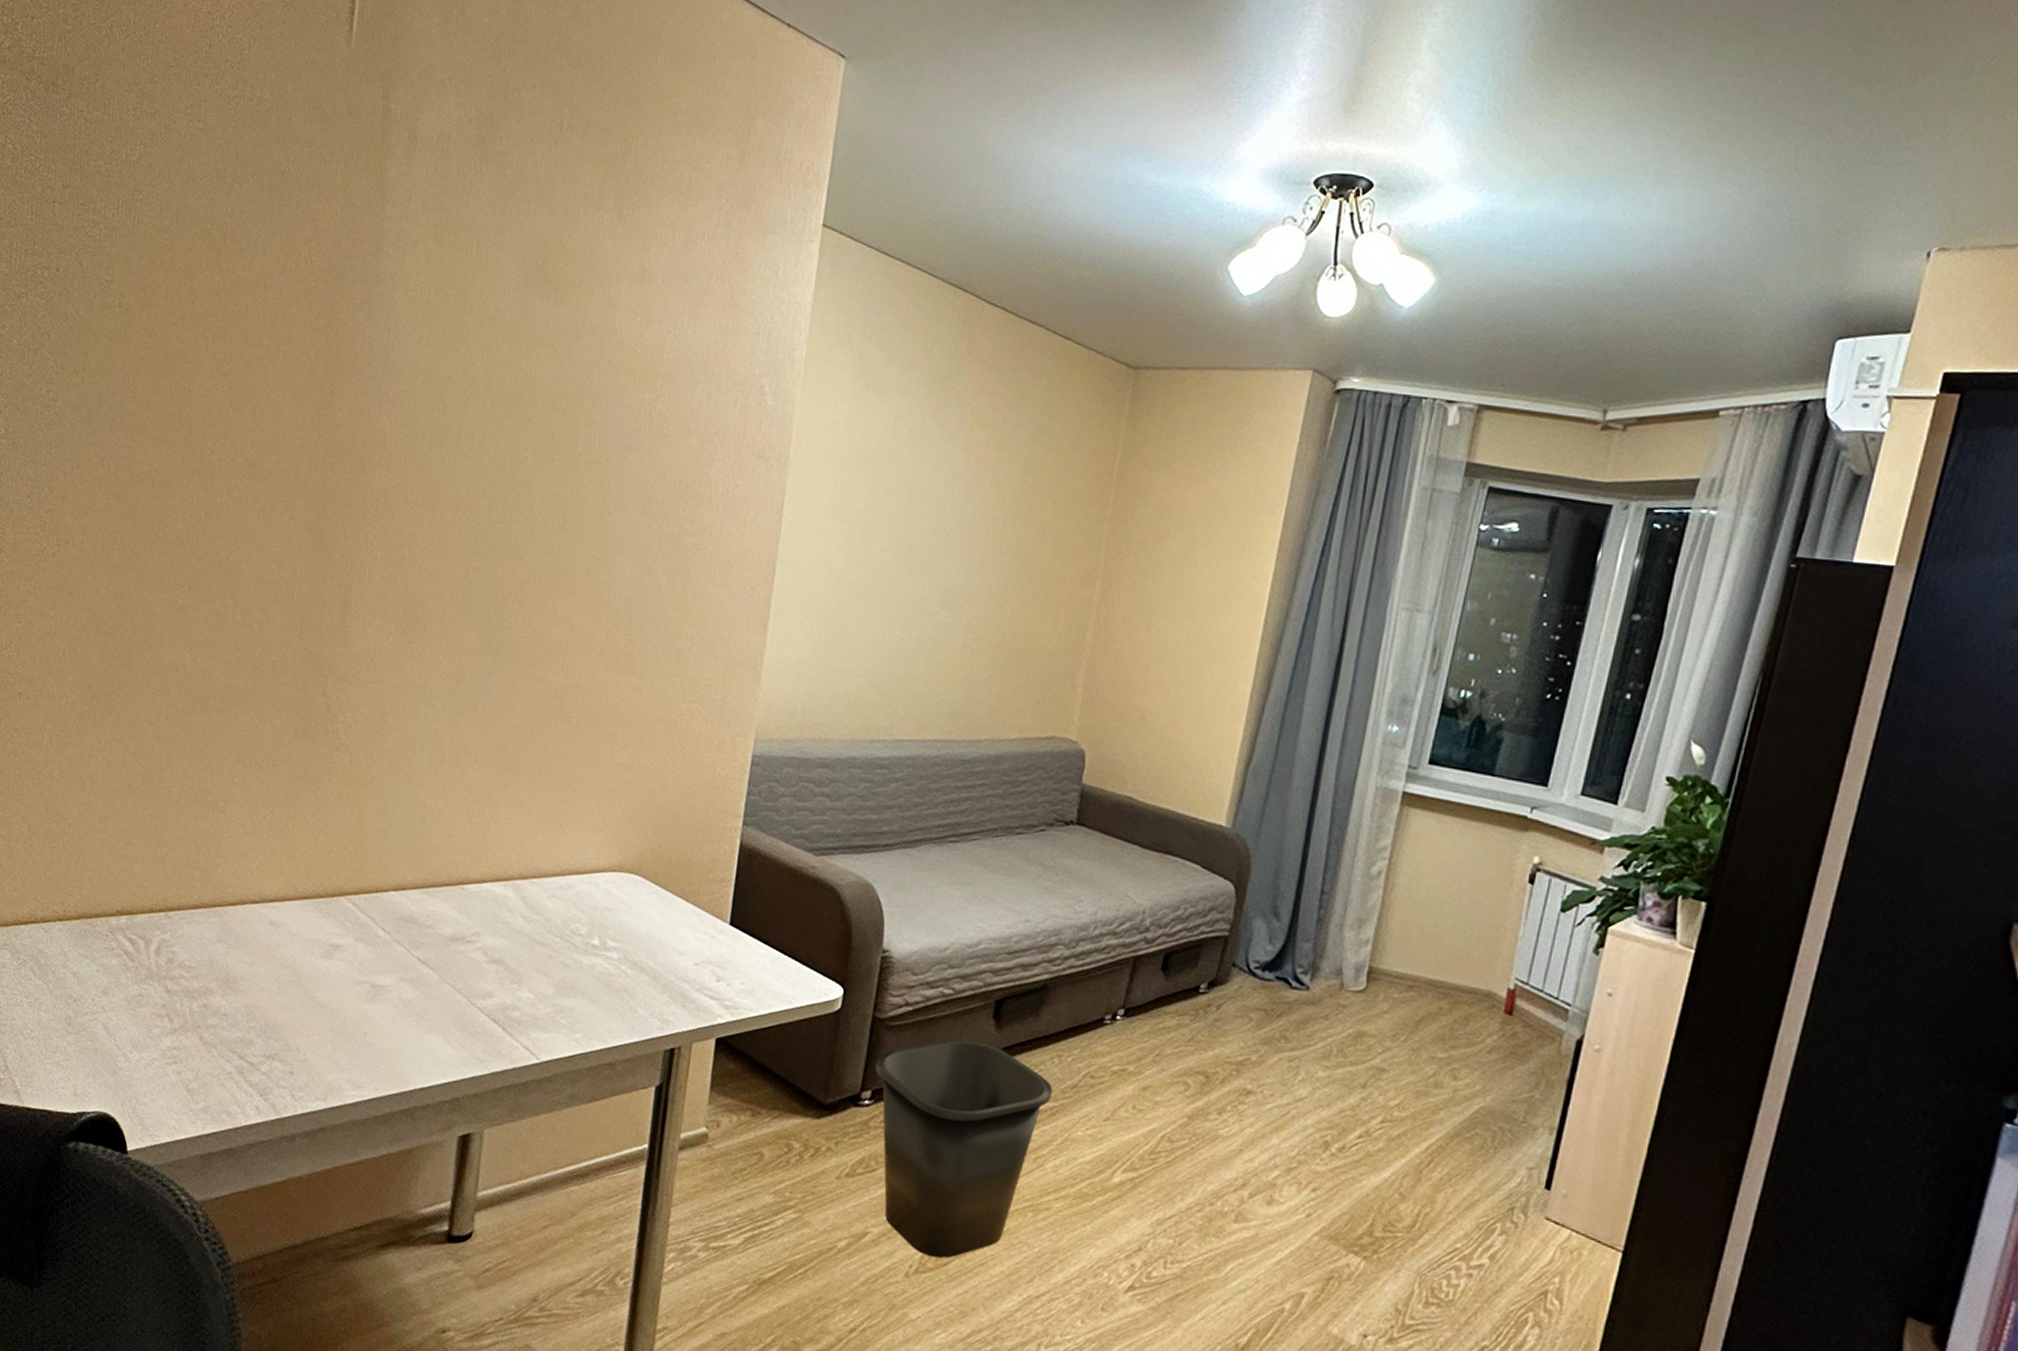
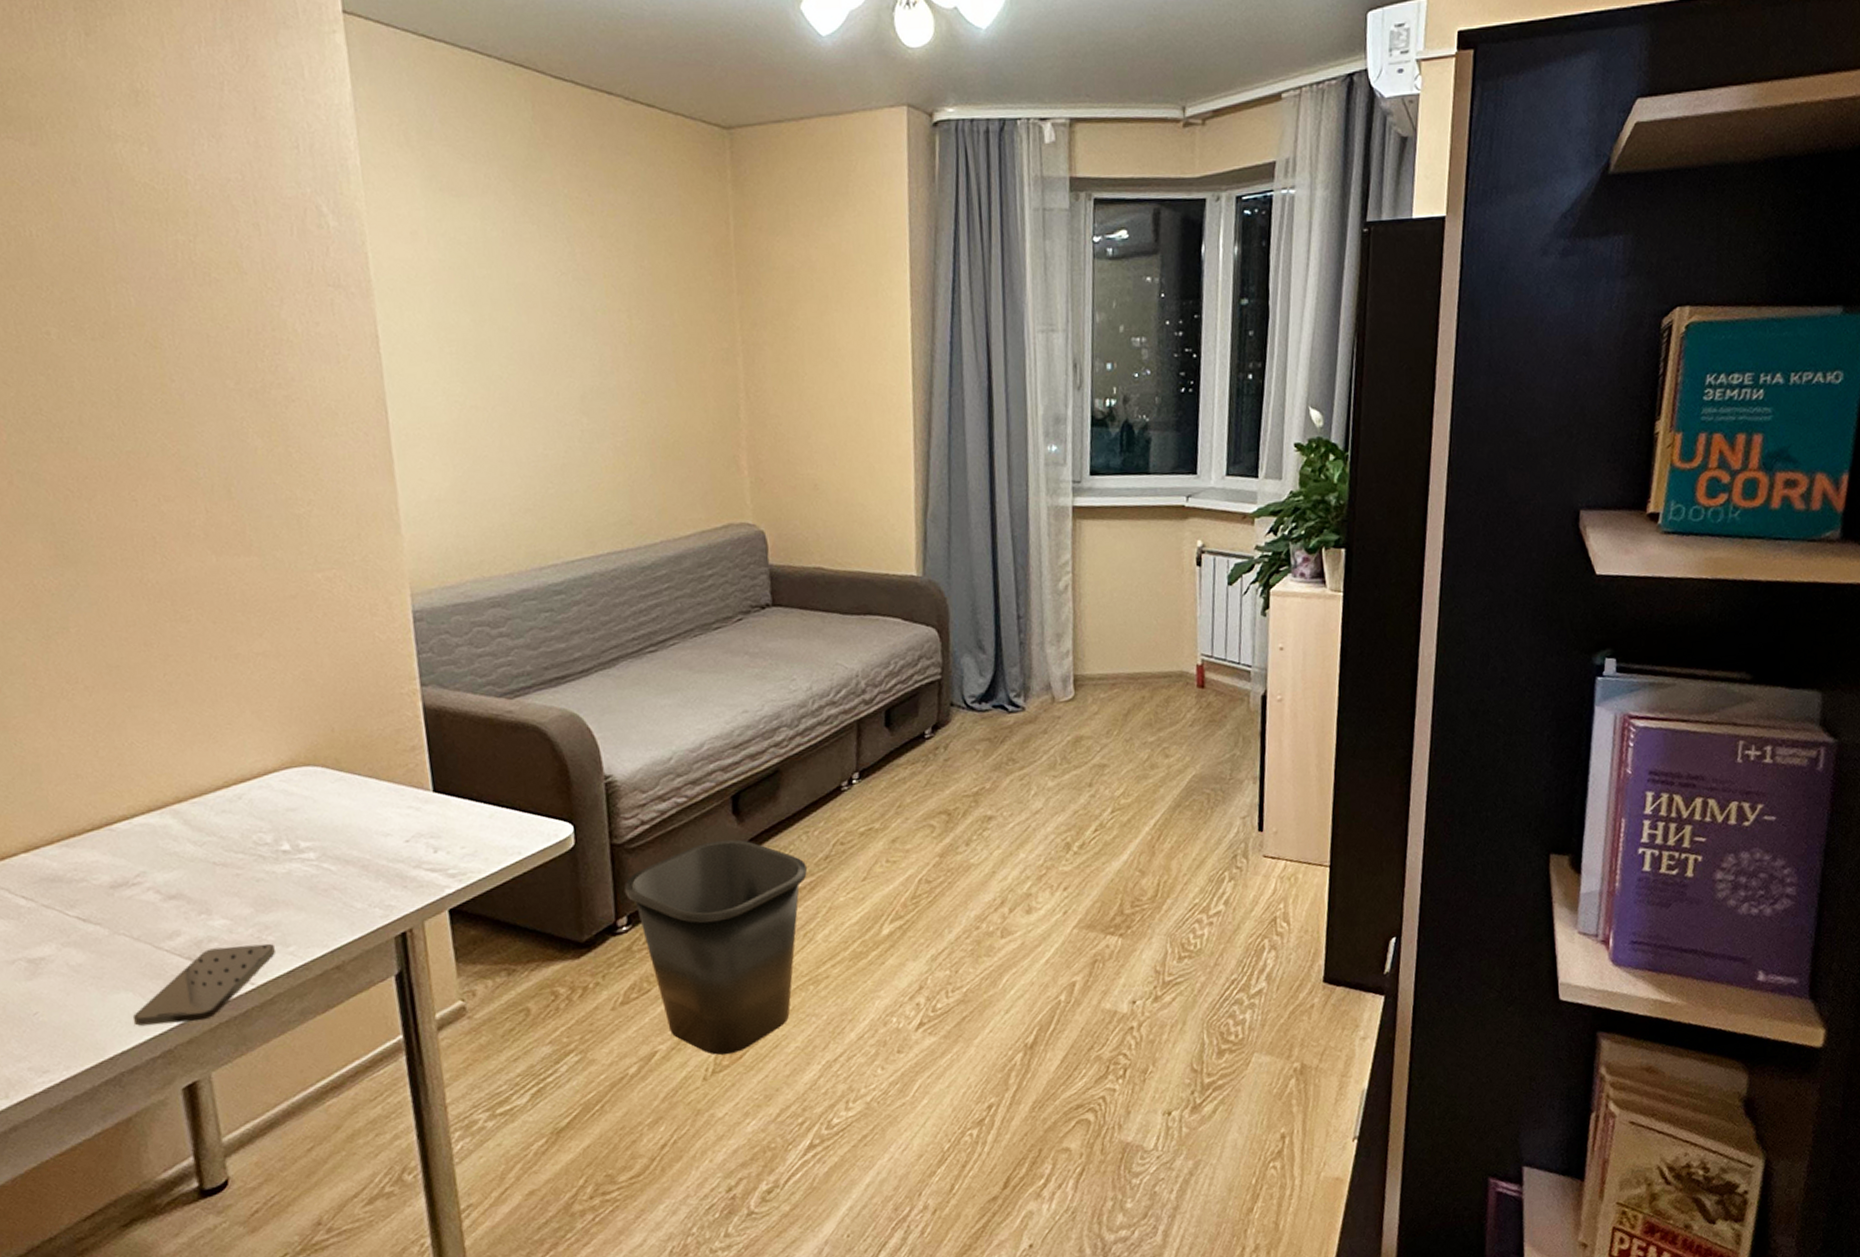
phone: none [436,1016,564,1080] -> present [132,943,275,1026]

